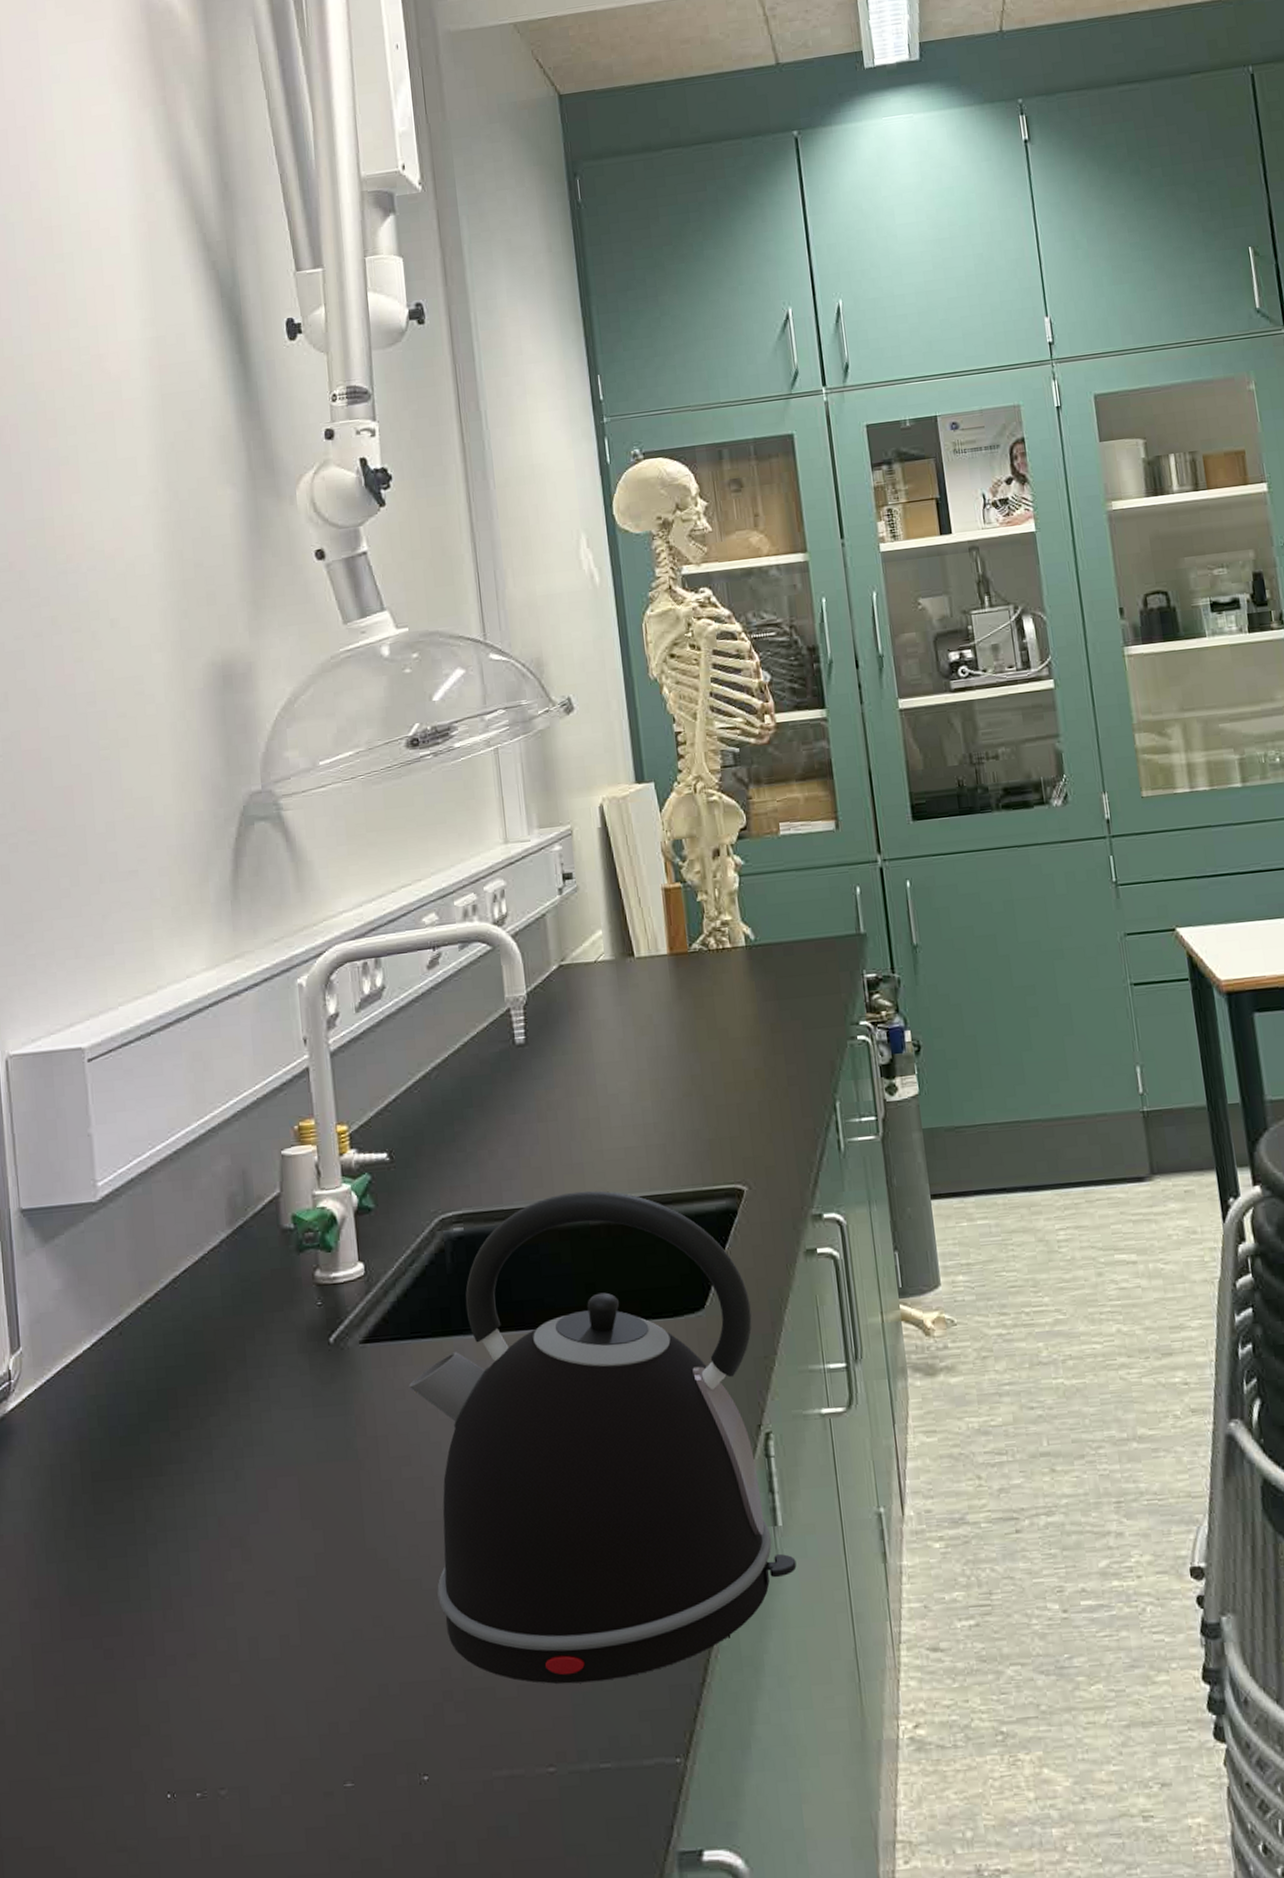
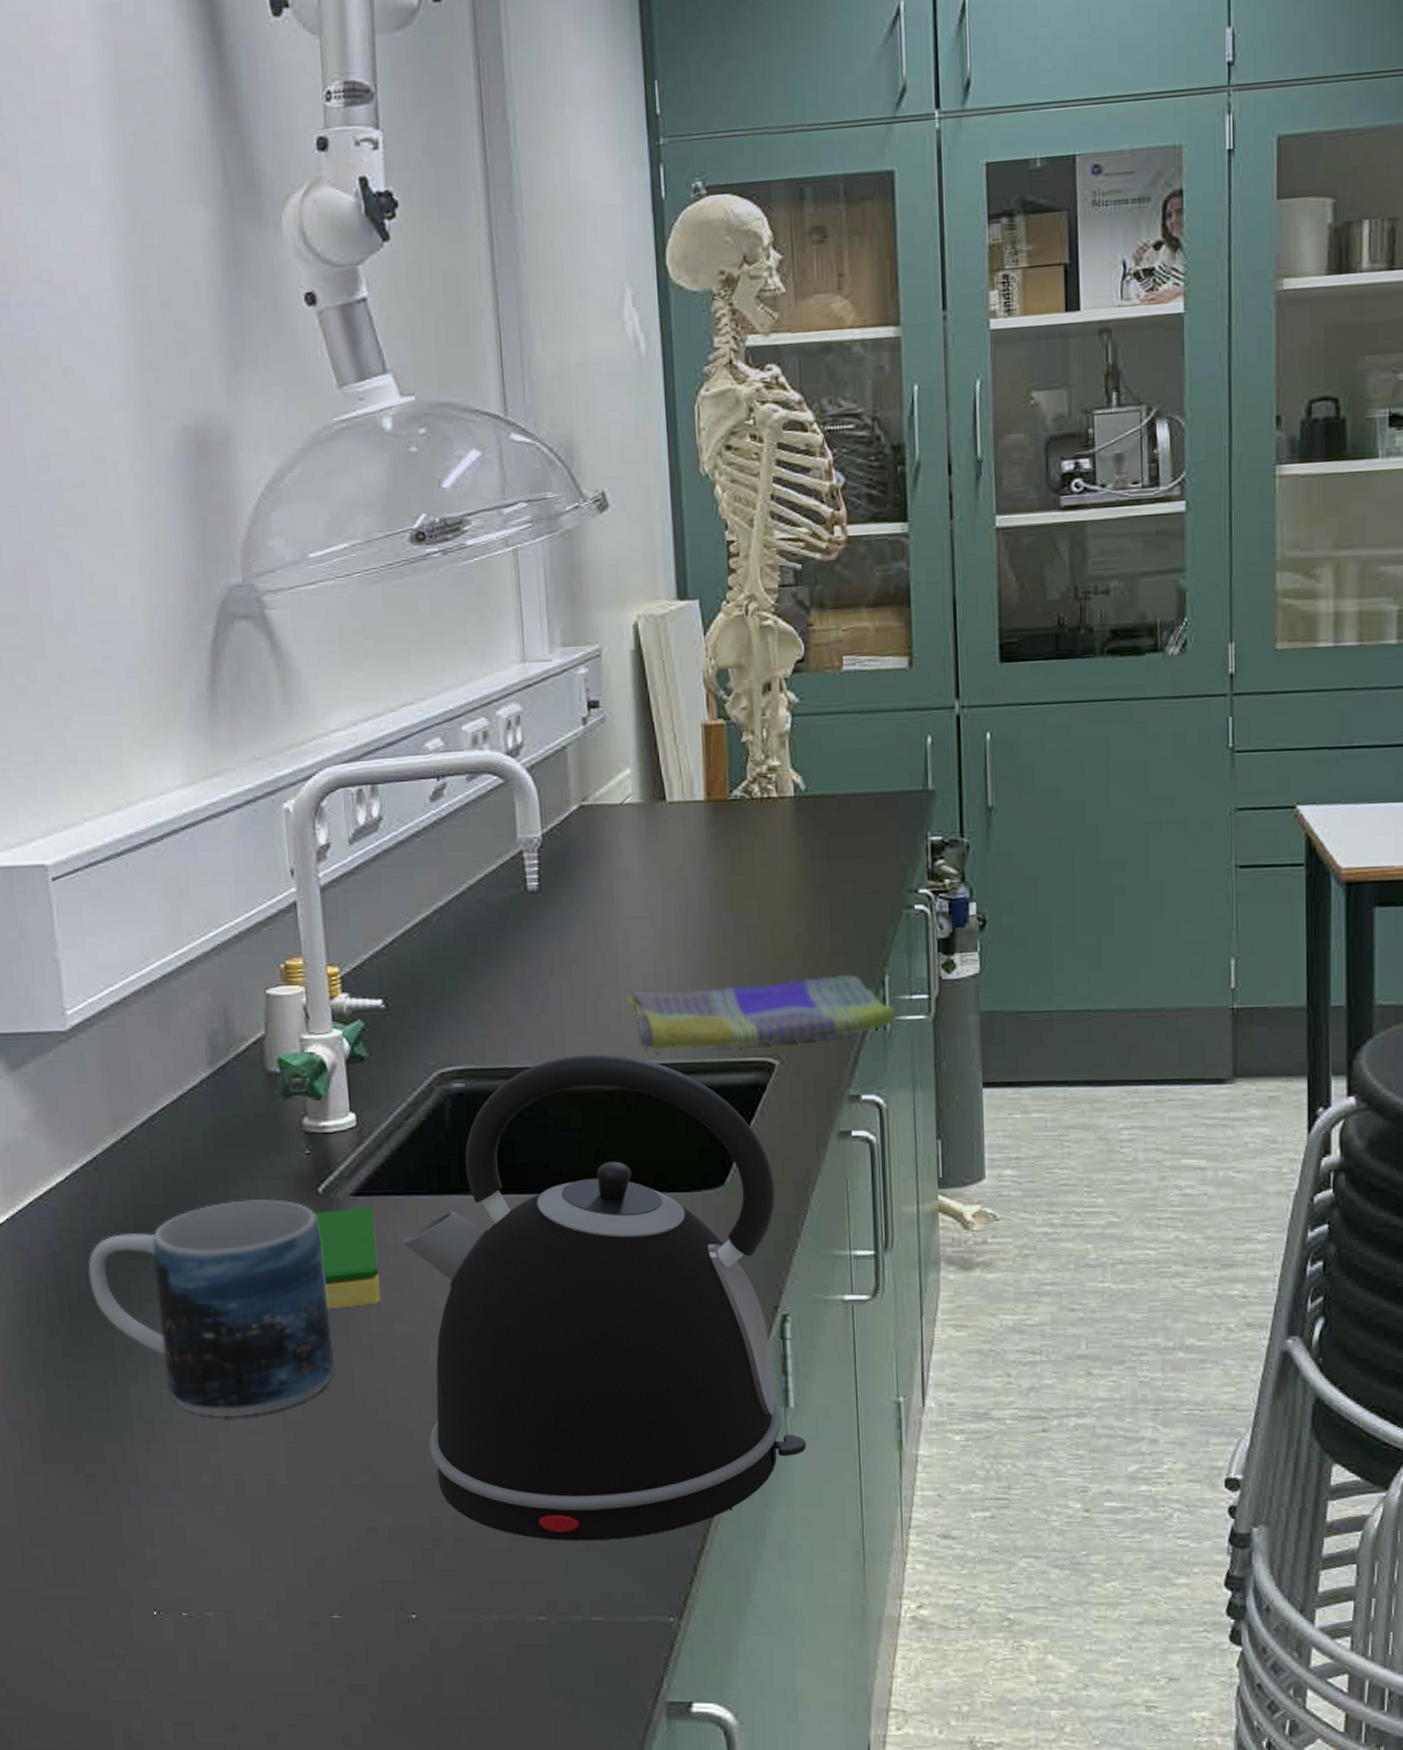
mug: none [111,1352,345,1579] -> present [88,1199,334,1418]
dish sponge: none [326,1354,390,1458] -> present [314,1207,382,1309]
dish towel: none [606,1102,849,1185] -> present [625,975,896,1051]

